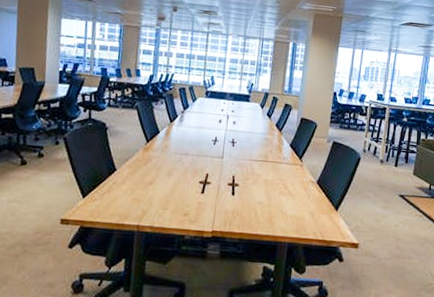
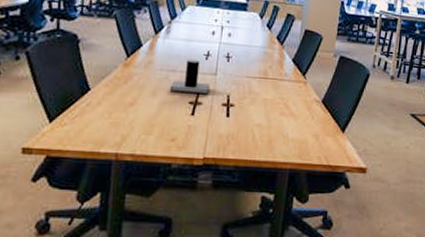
speaker: none [183,144,218,176] -> present [169,58,210,95]

